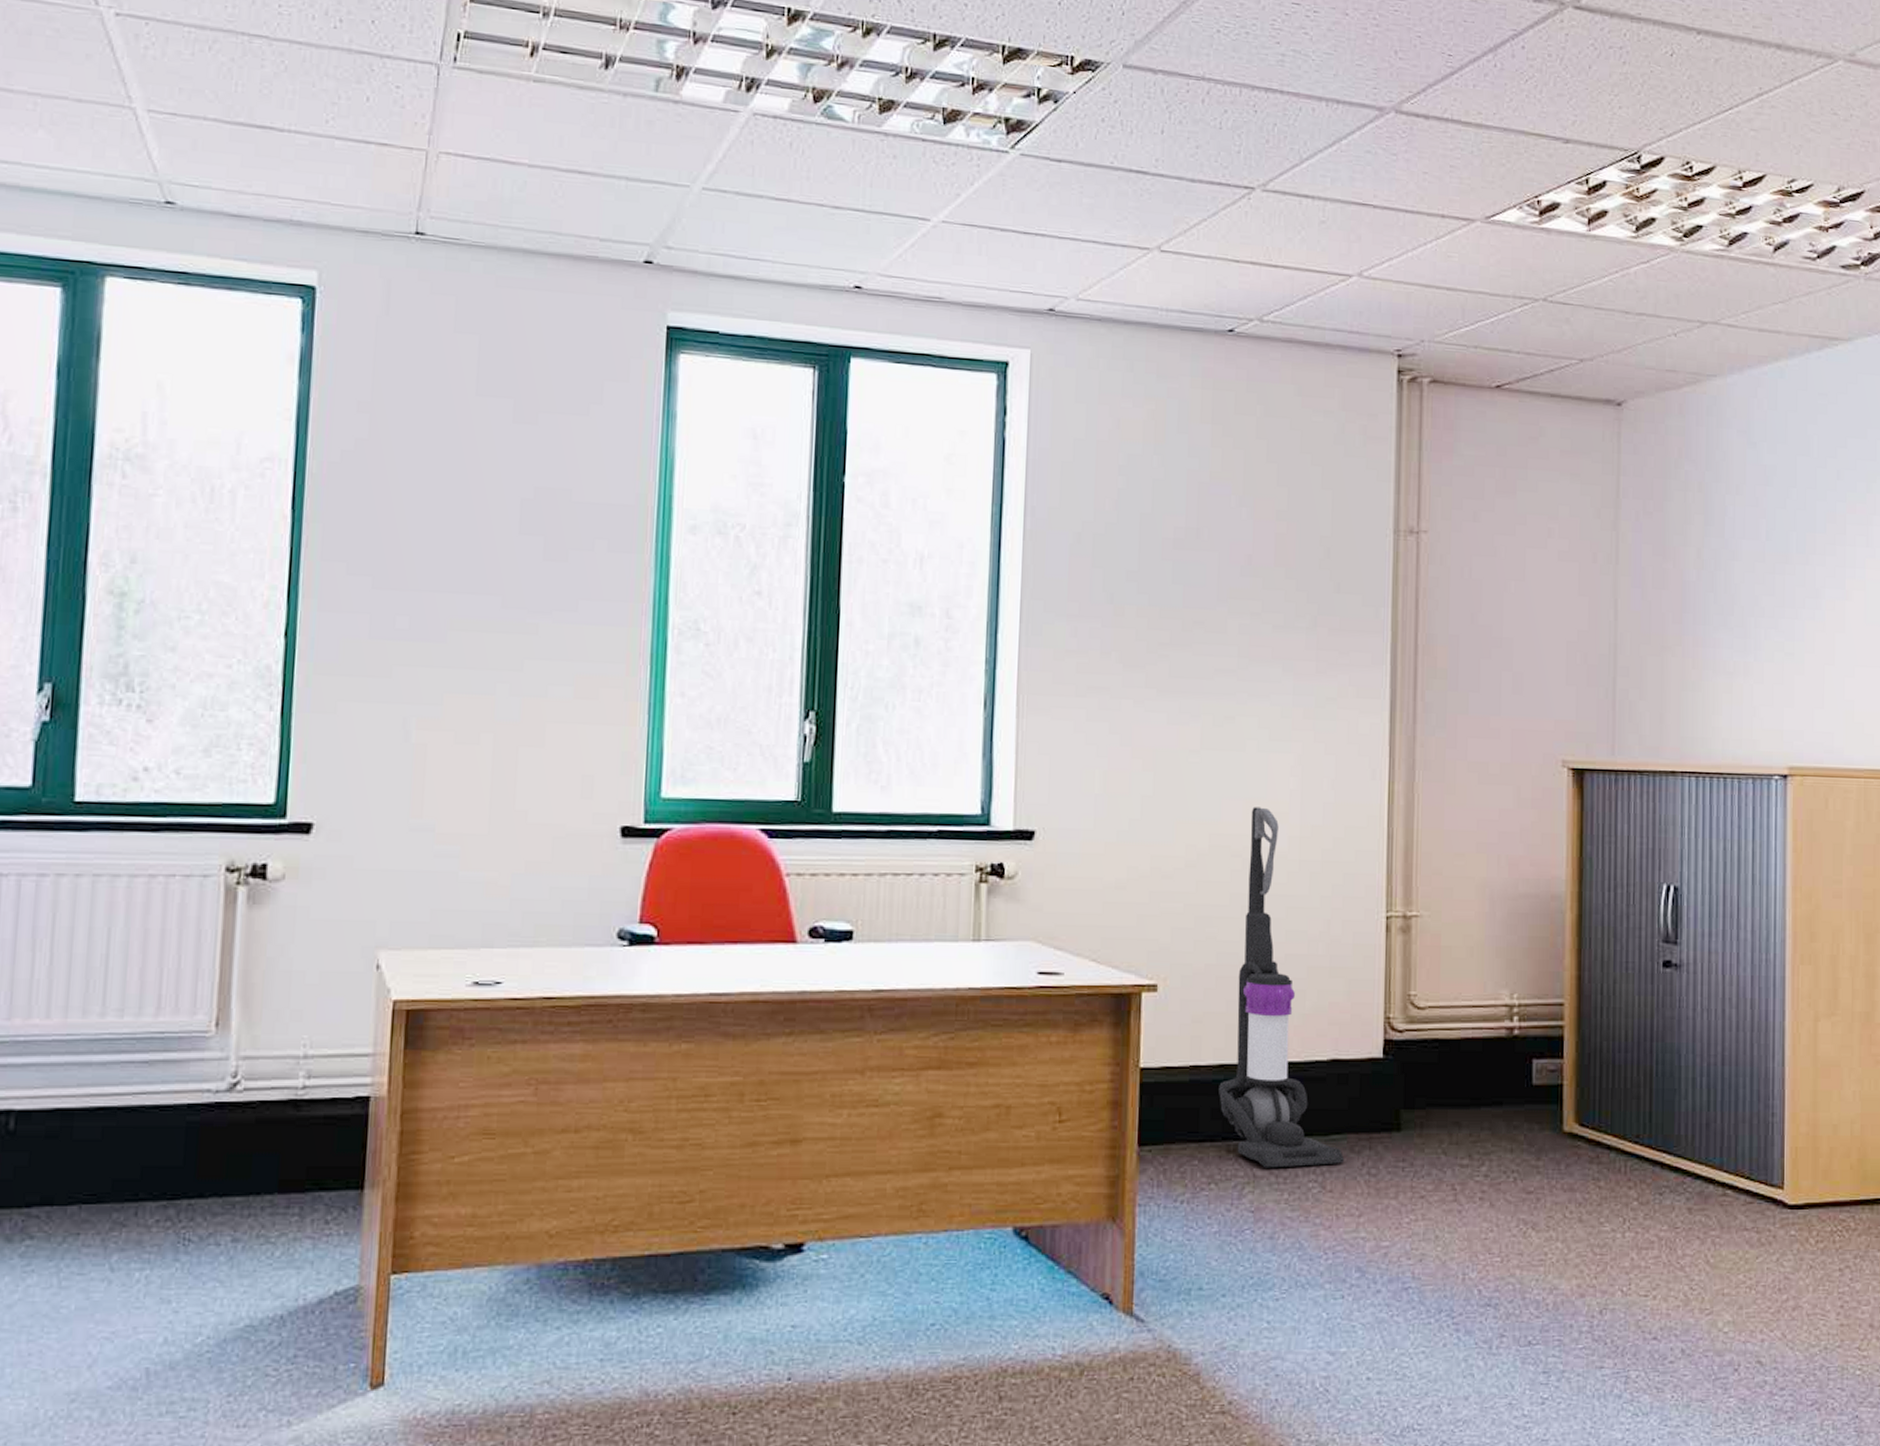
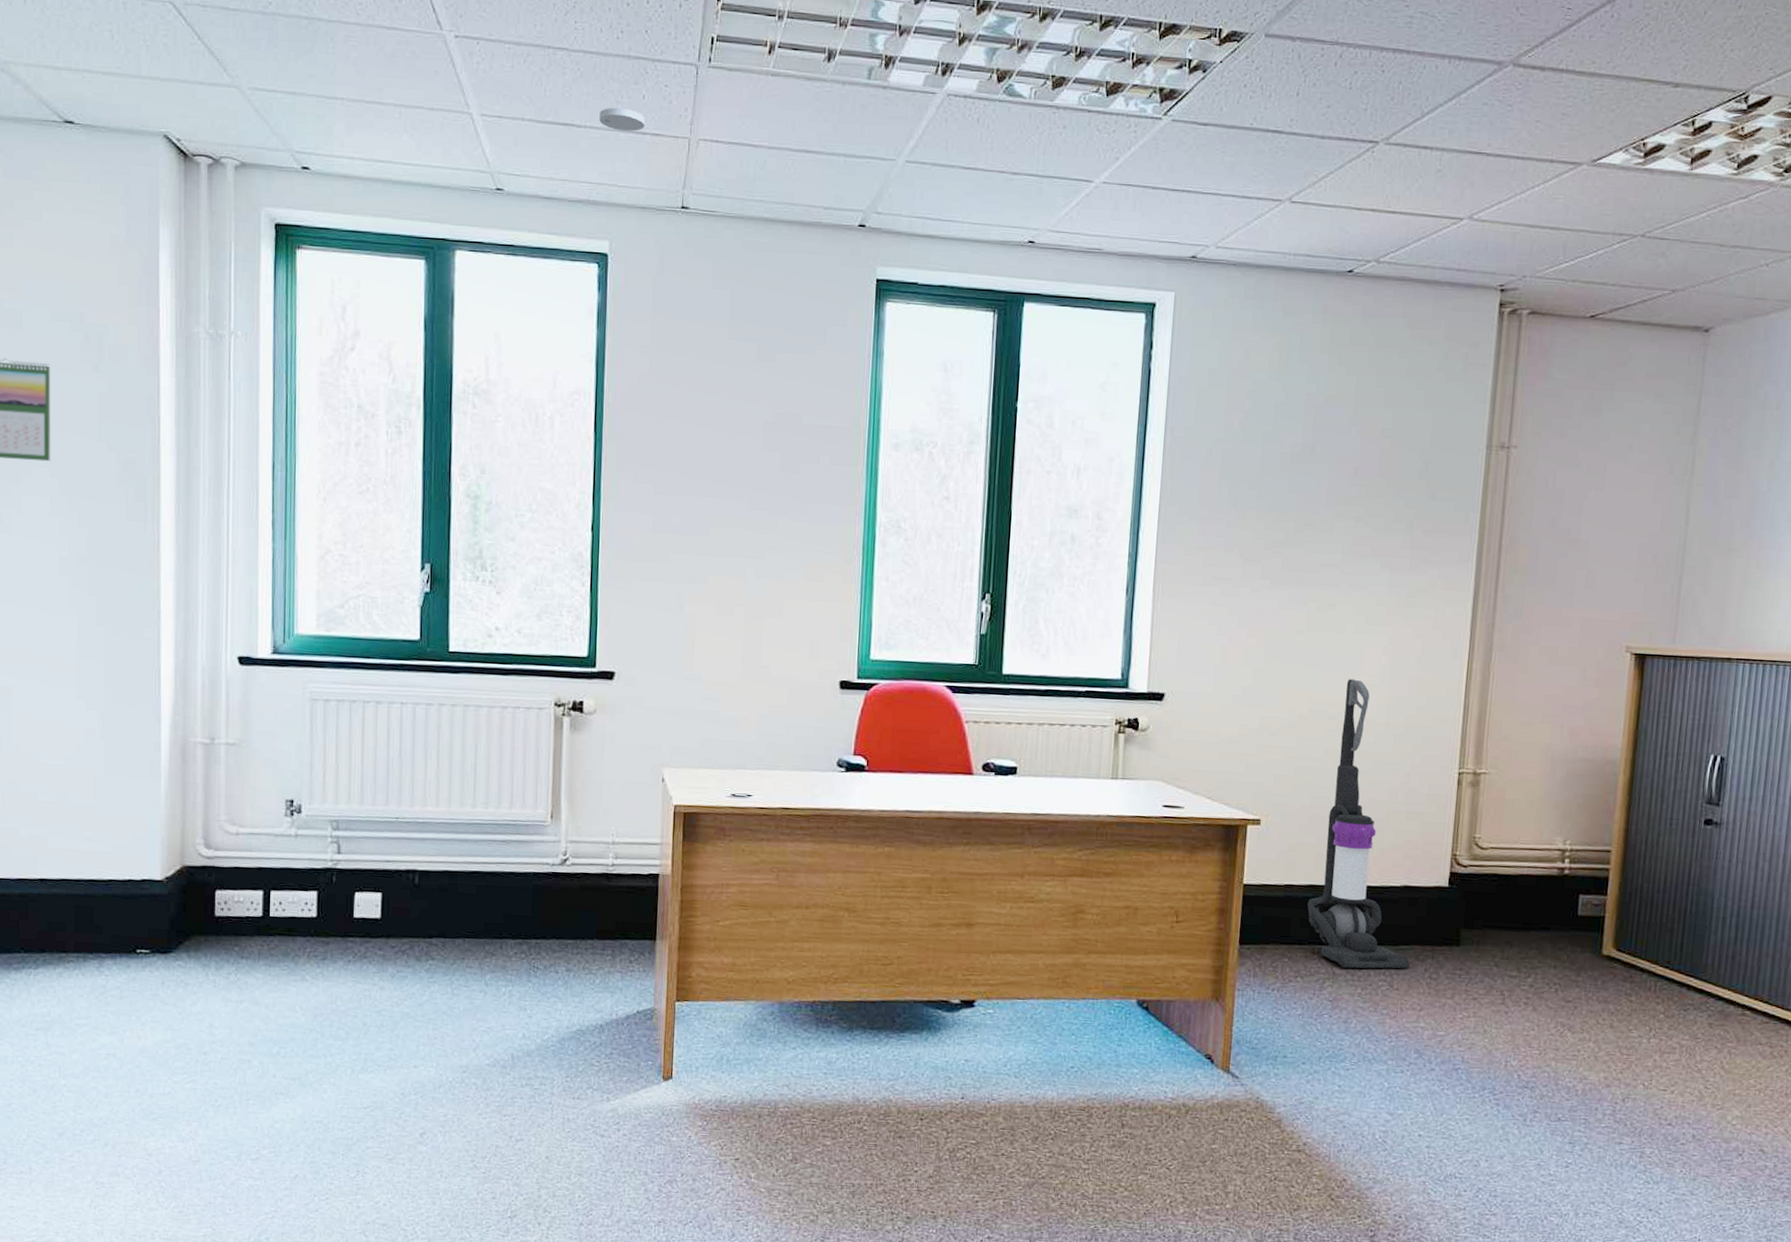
smoke detector: none [308,109,369,140] -> present [599,107,645,131]

